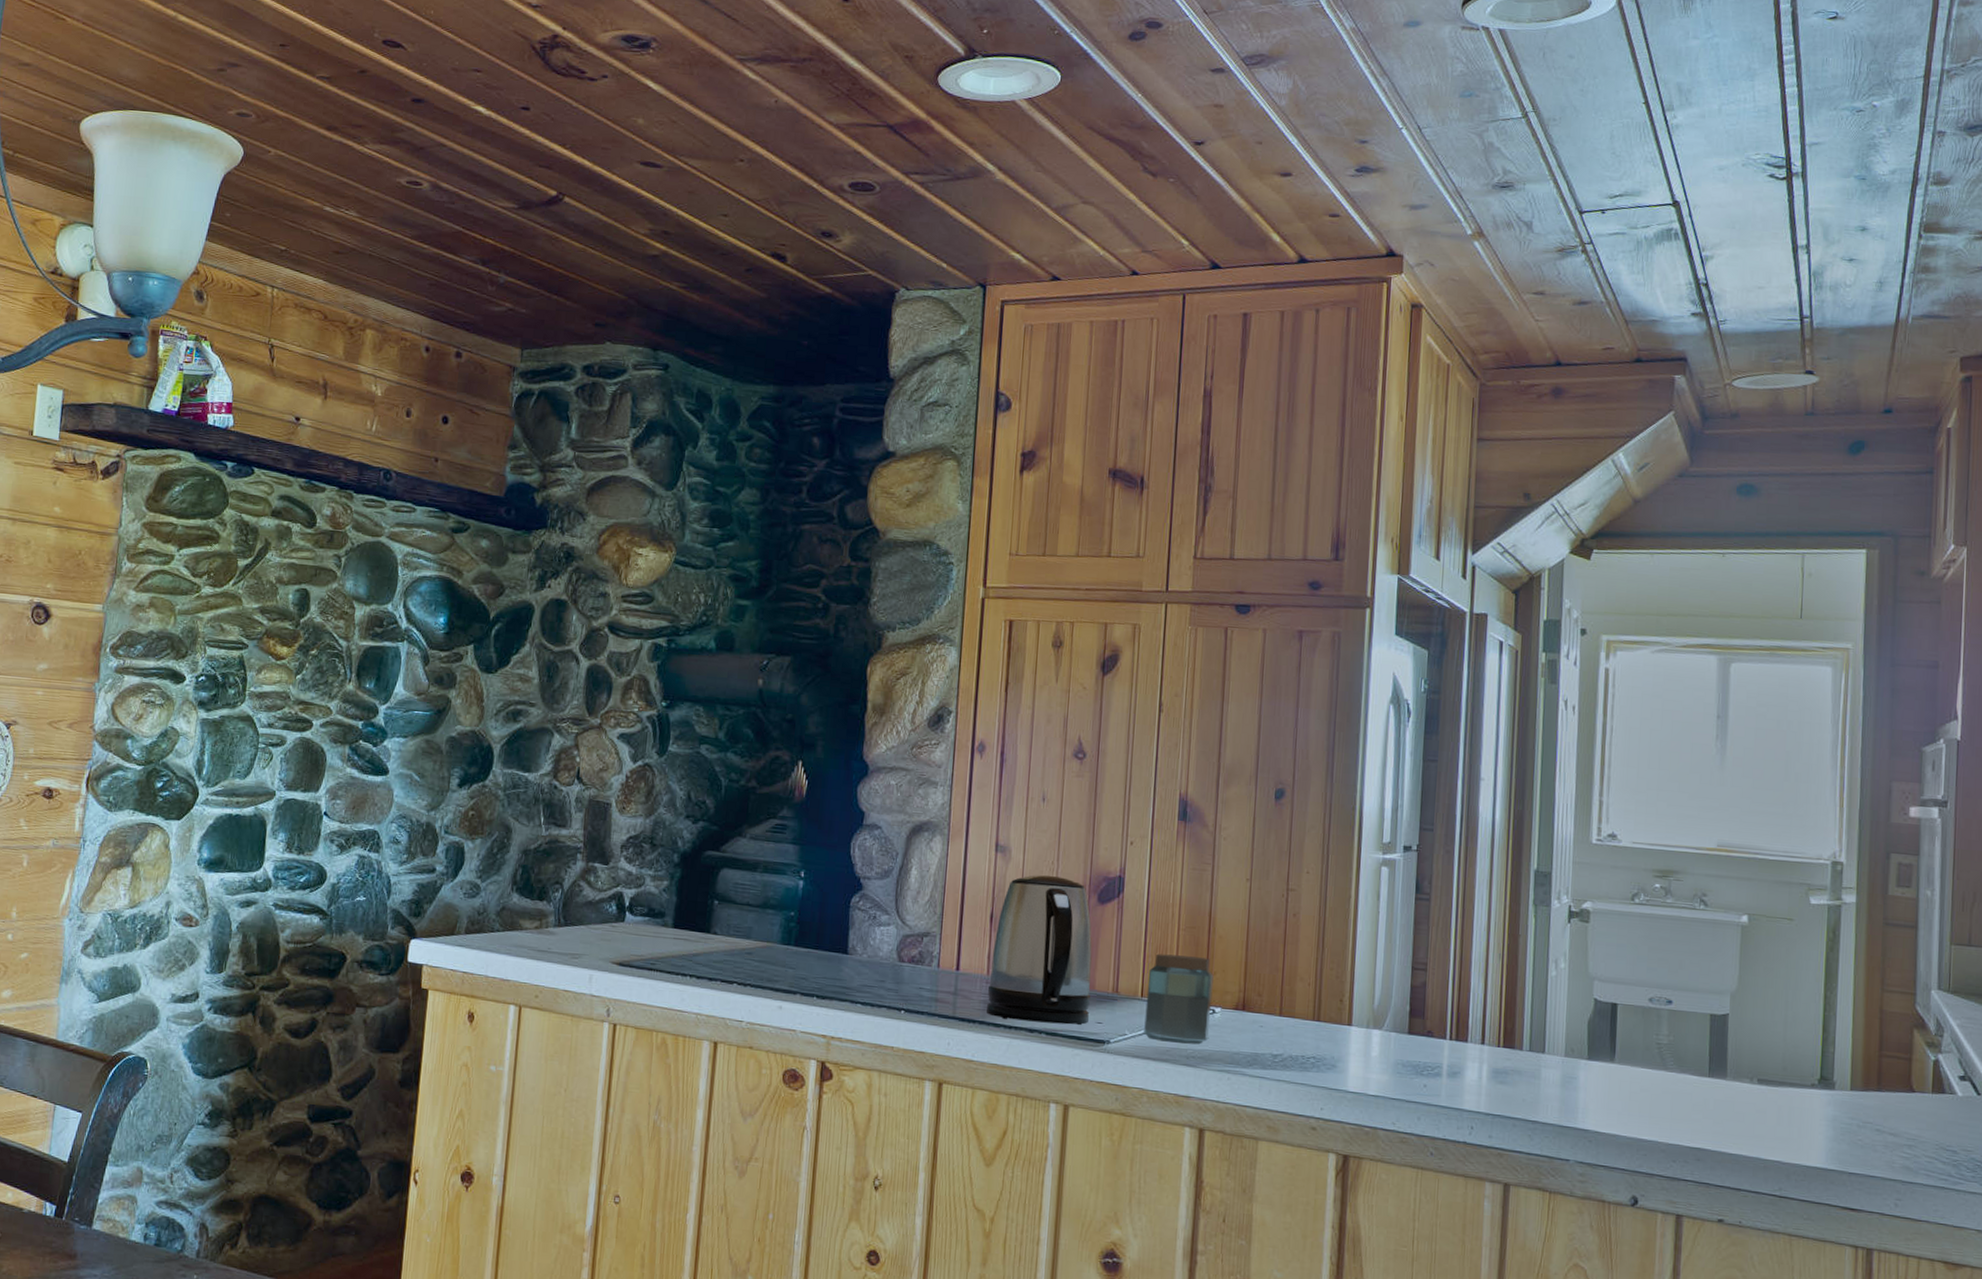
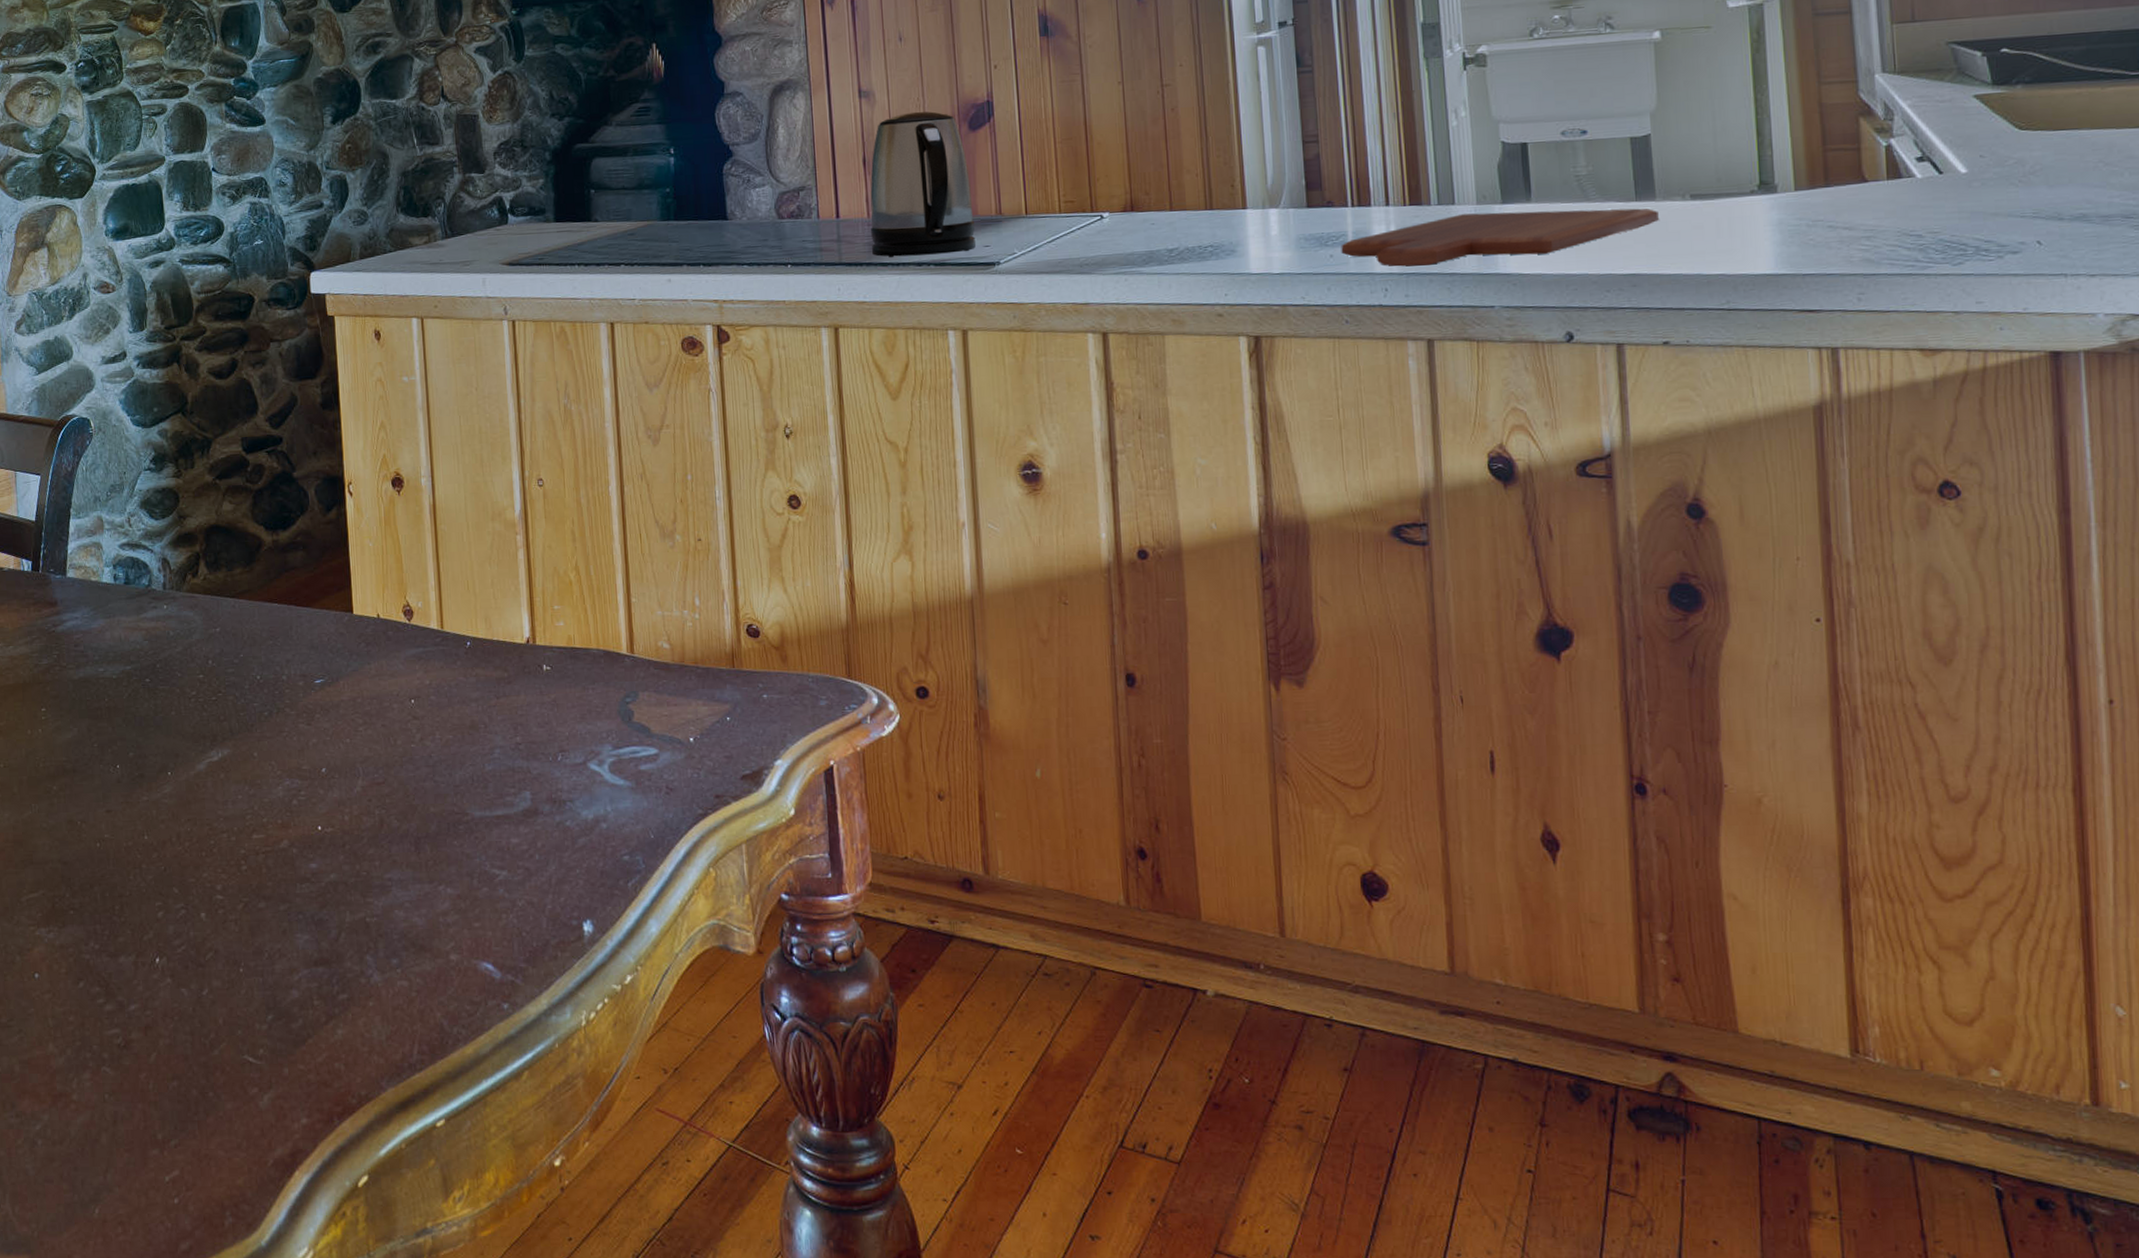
peanut butter: present [1144,953,1214,1045] -> none [1030,166,1100,255]
cutting board: none [1434,1064,1728,1116] -> present [1341,208,1659,267]

